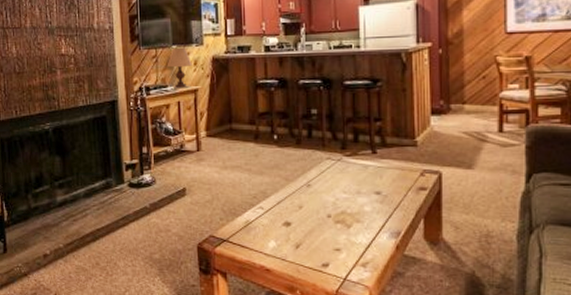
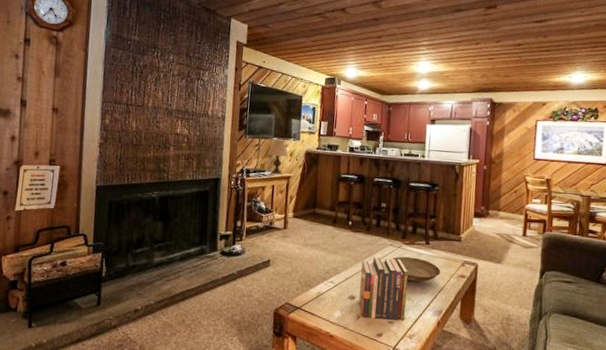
books: none [294,173,355,247] -> present [359,257,408,321]
decorative bowl: none [332,171,394,201] -> present [393,256,441,283]

